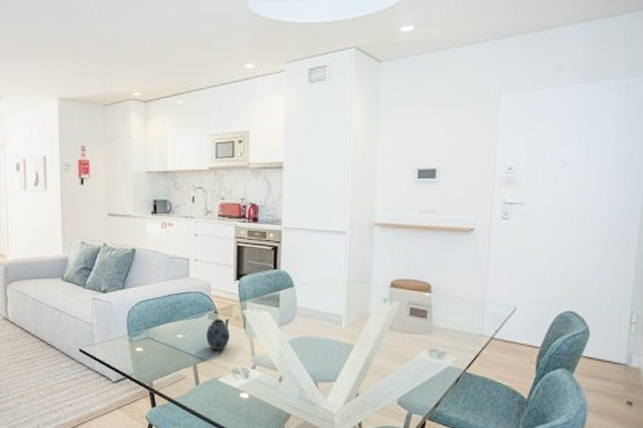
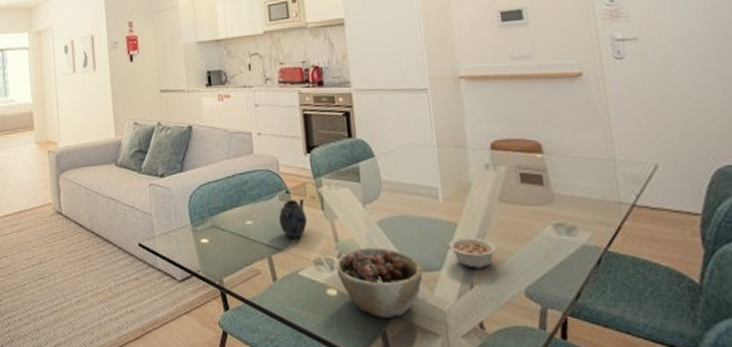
bowl: none [250,361,320,417] -> present [336,248,423,318]
legume: none [338,356,382,382] -> present [441,237,497,269]

